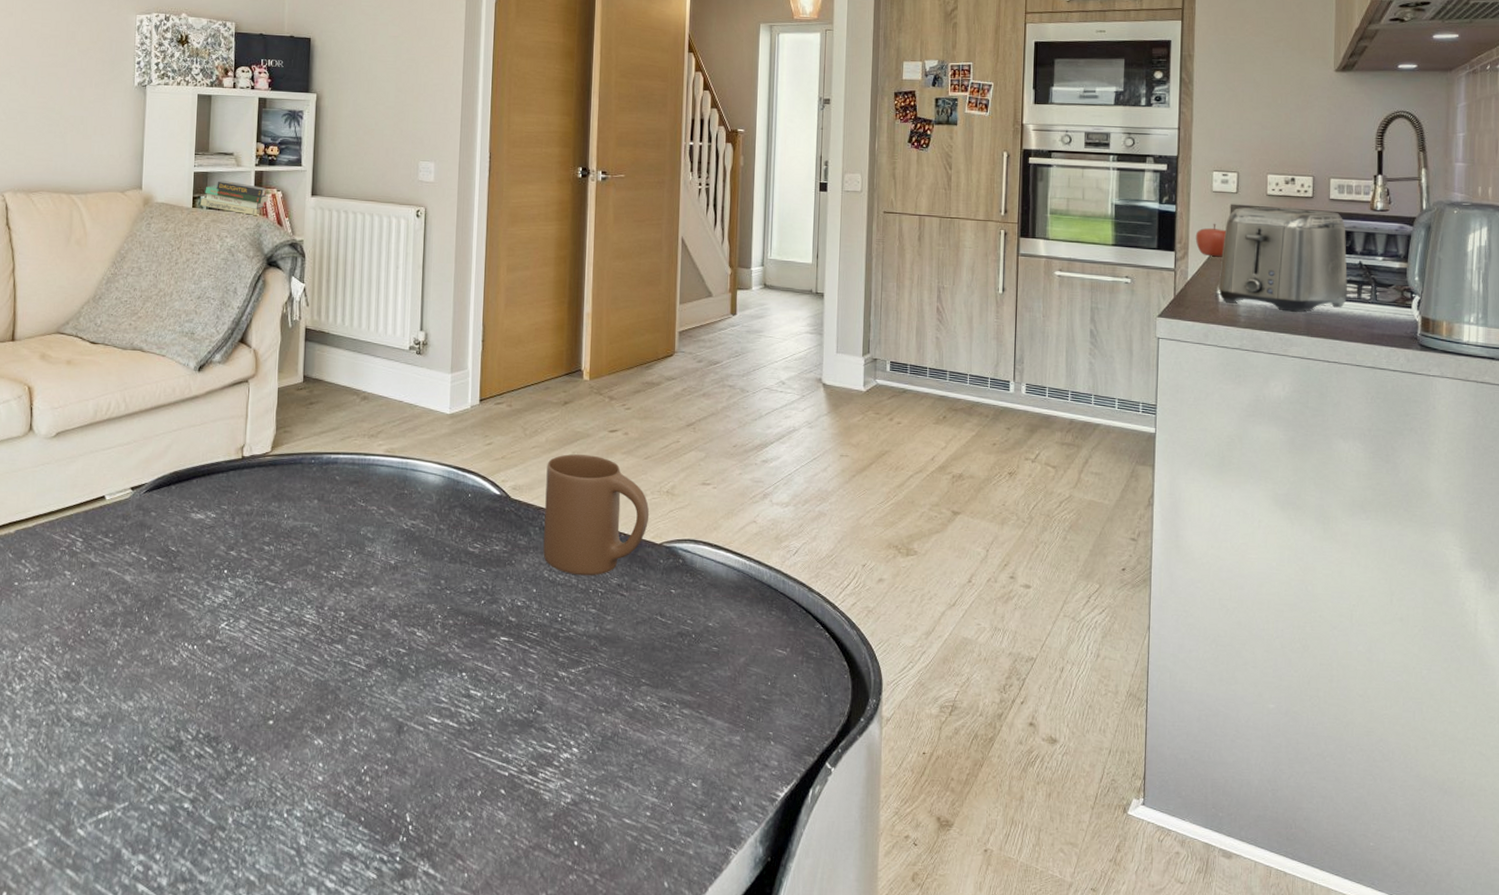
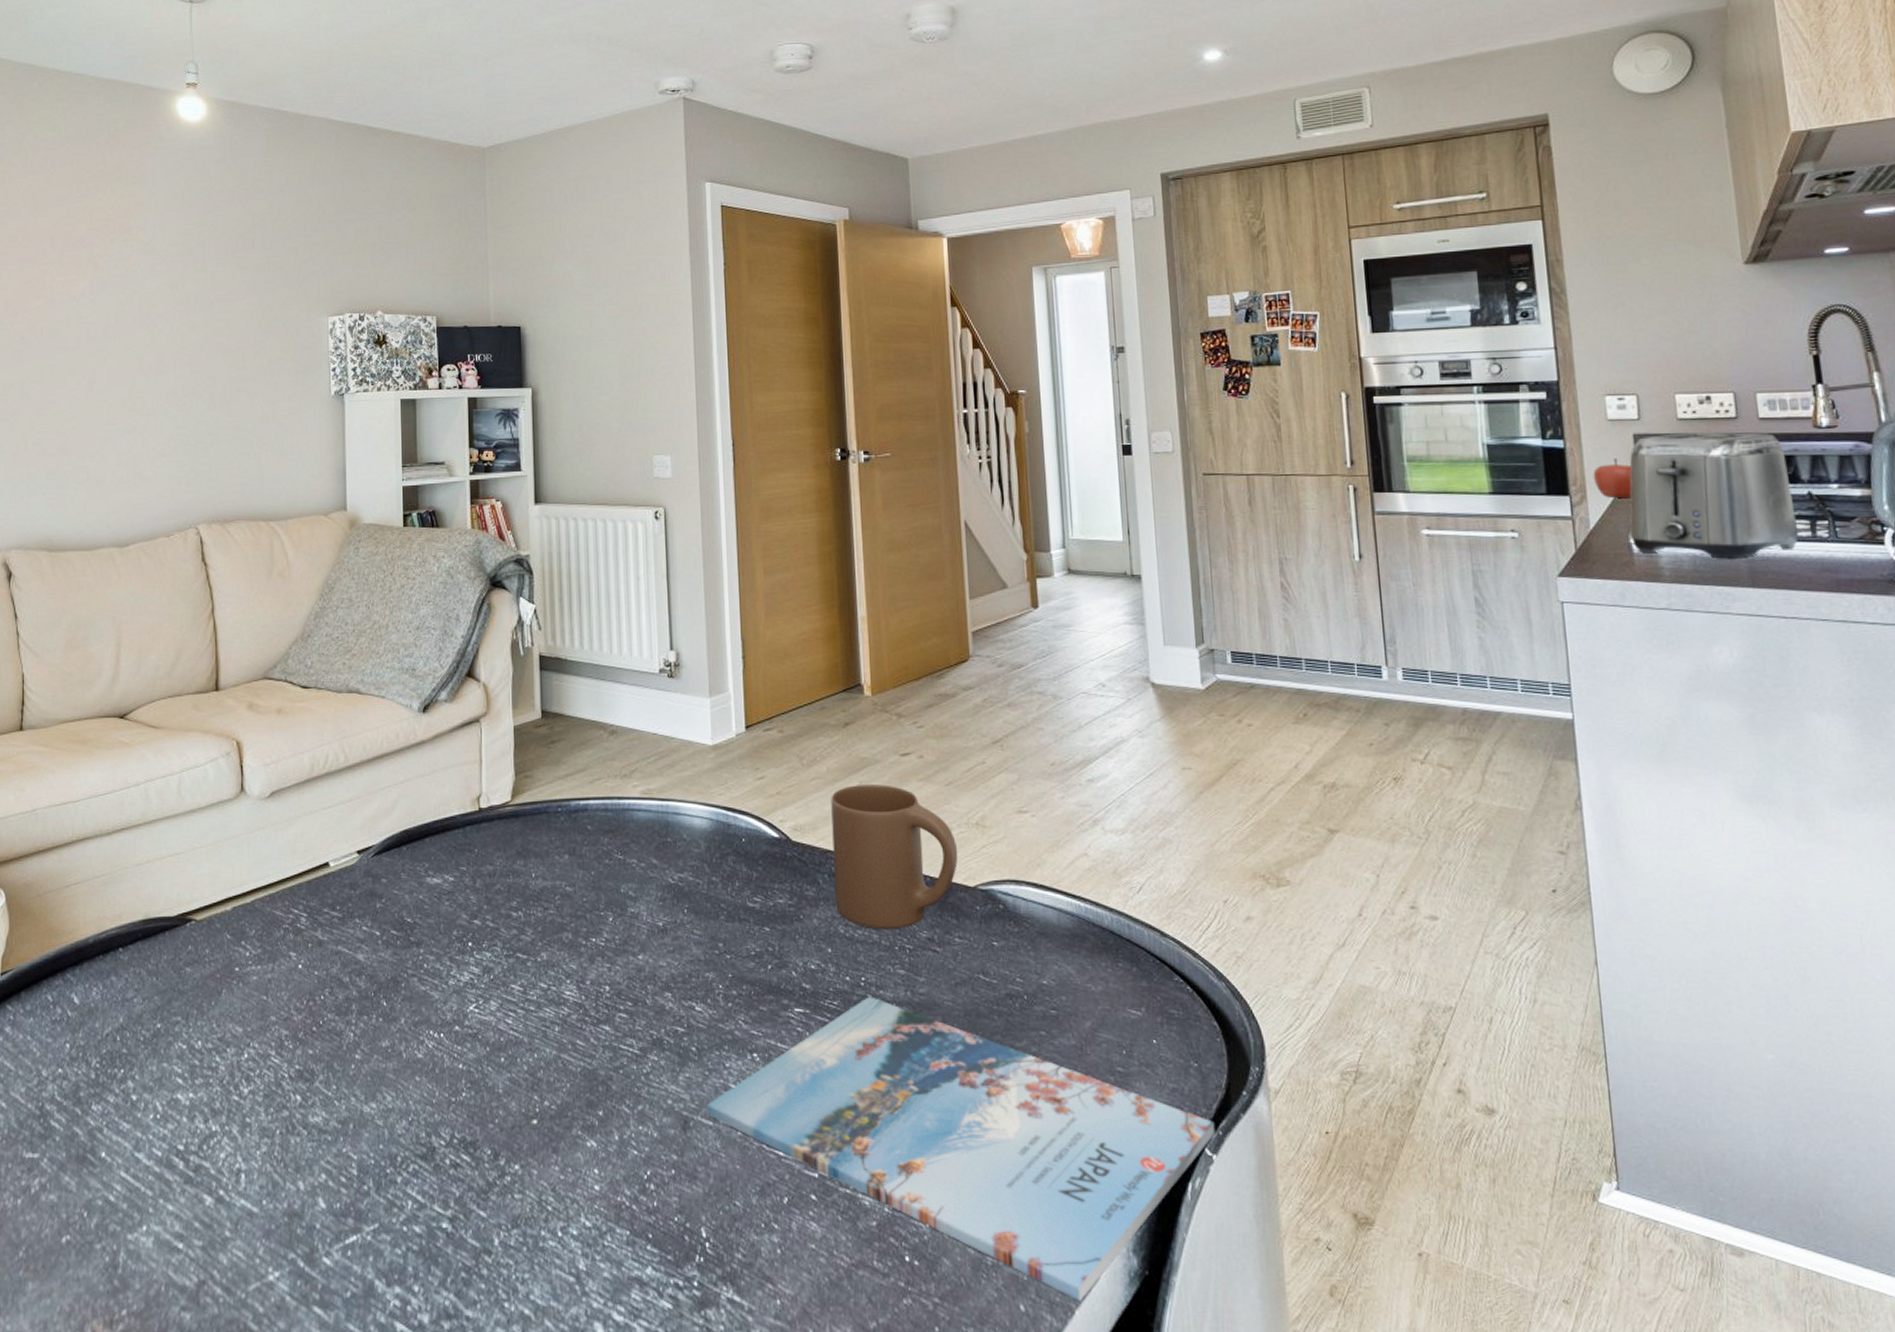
books: present [200,180,268,216] -> none [412,493,487,532]
magazine: none [419,630,836,881] -> present [706,996,1216,1302]

